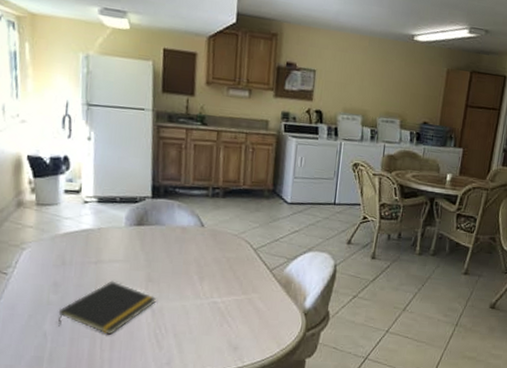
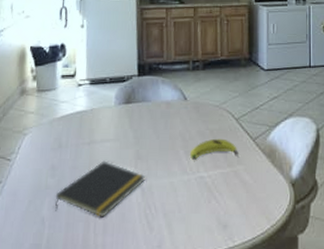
banana: none [203,266,254,287] -> present [189,138,238,161]

